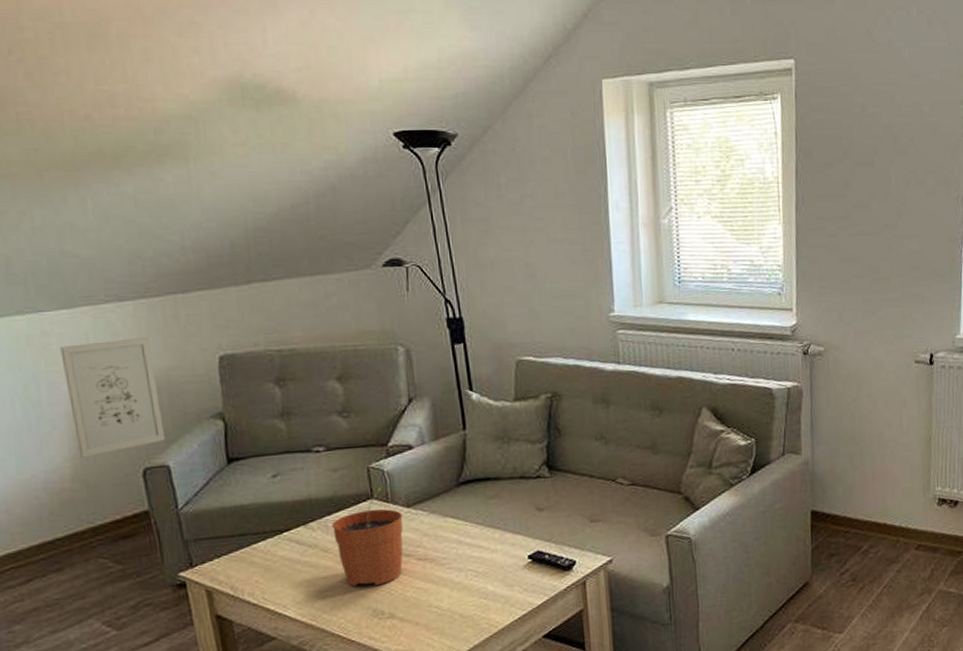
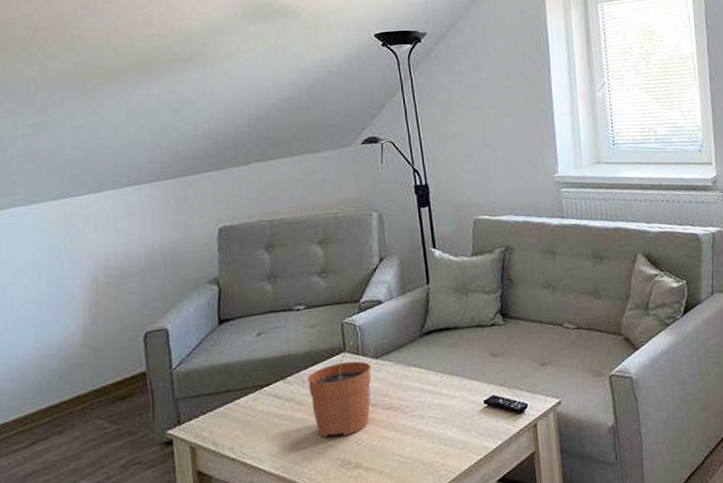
wall art: present [60,337,165,457] -> none [84,214,166,325]

